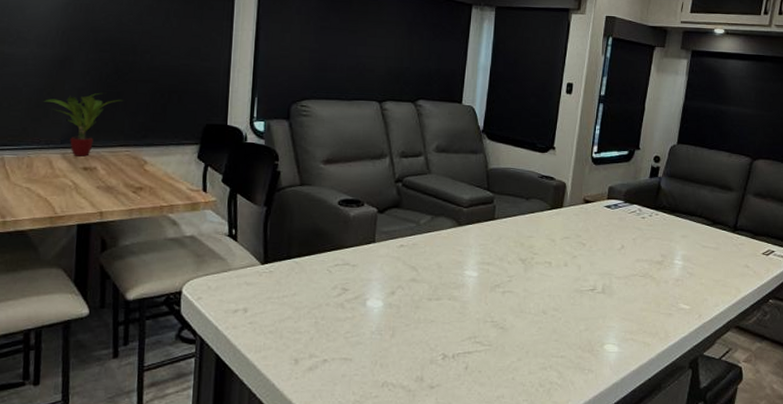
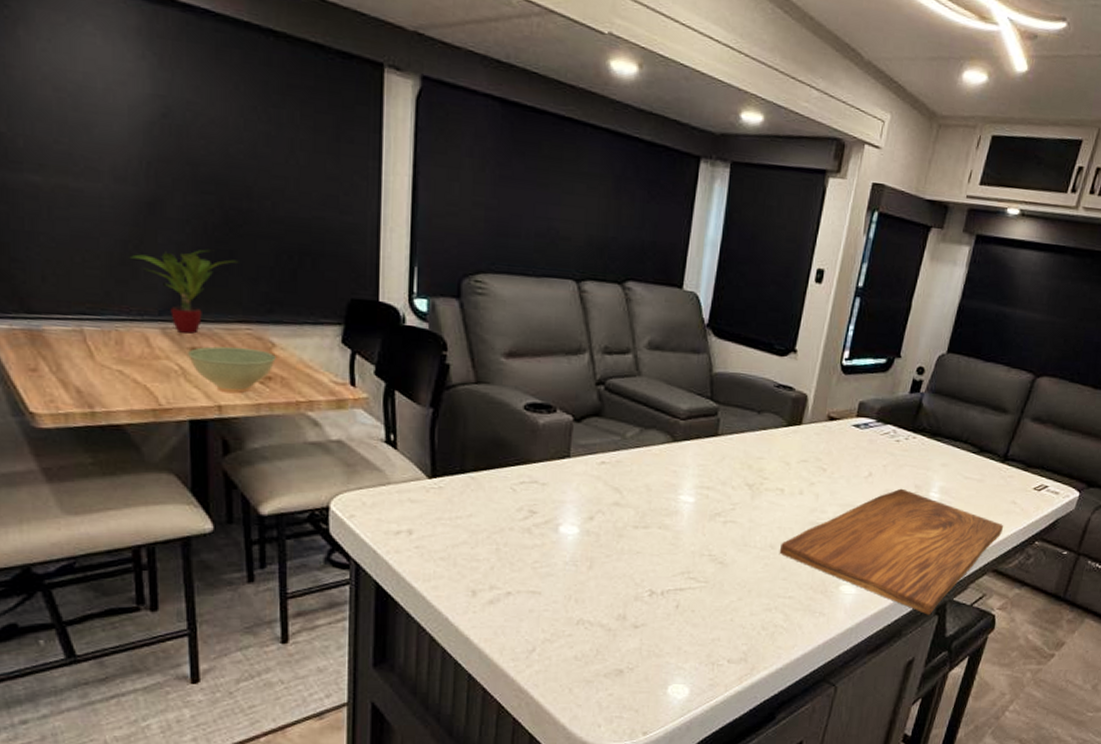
bowl: none [80,165,147,202] -> present [188,346,276,394]
cutting board: none [550,258,741,369] -> present [779,488,1004,615]

